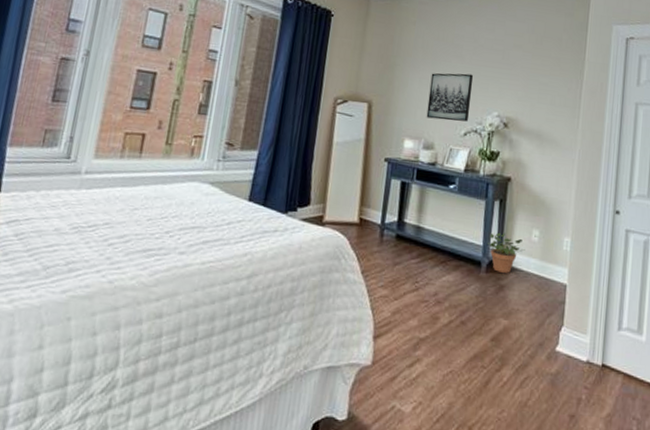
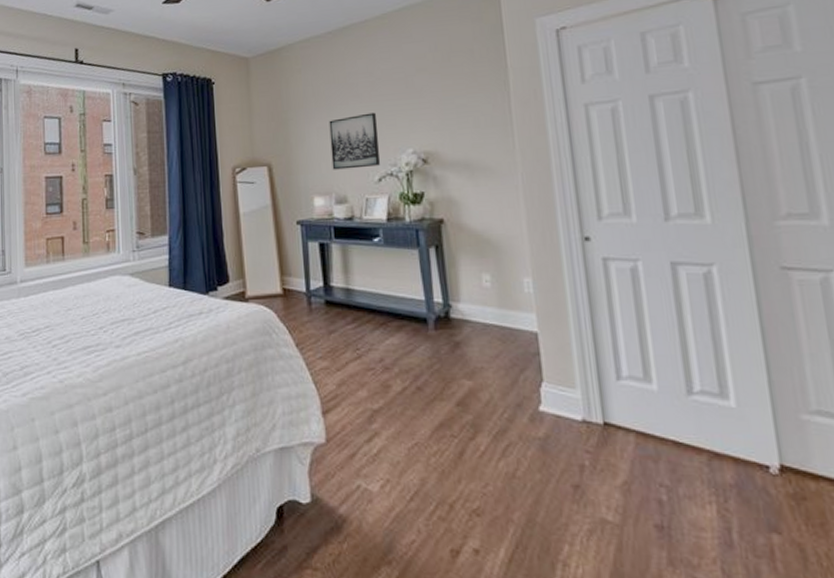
potted plant: present [488,232,525,273] -> none [430,282,477,328]

